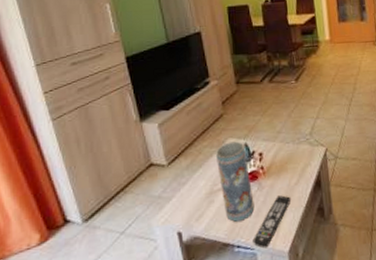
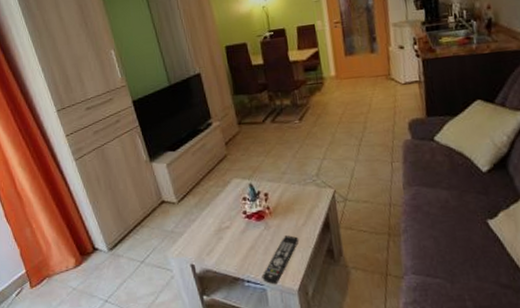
vase: present [215,141,255,223] -> none [221,181,263,259]

